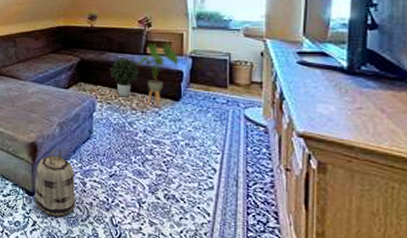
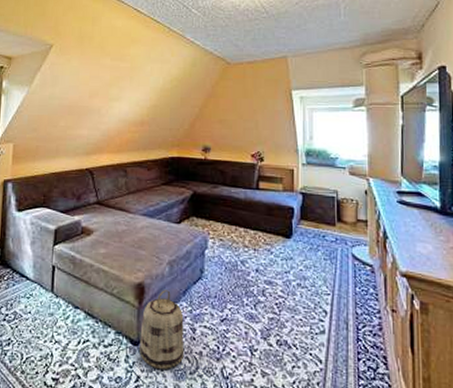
potted plant: present [109,58,139,97] -> none [222,192,252,234]
house plant: present [138,43,179,107] -> none [250,178,290,245]

